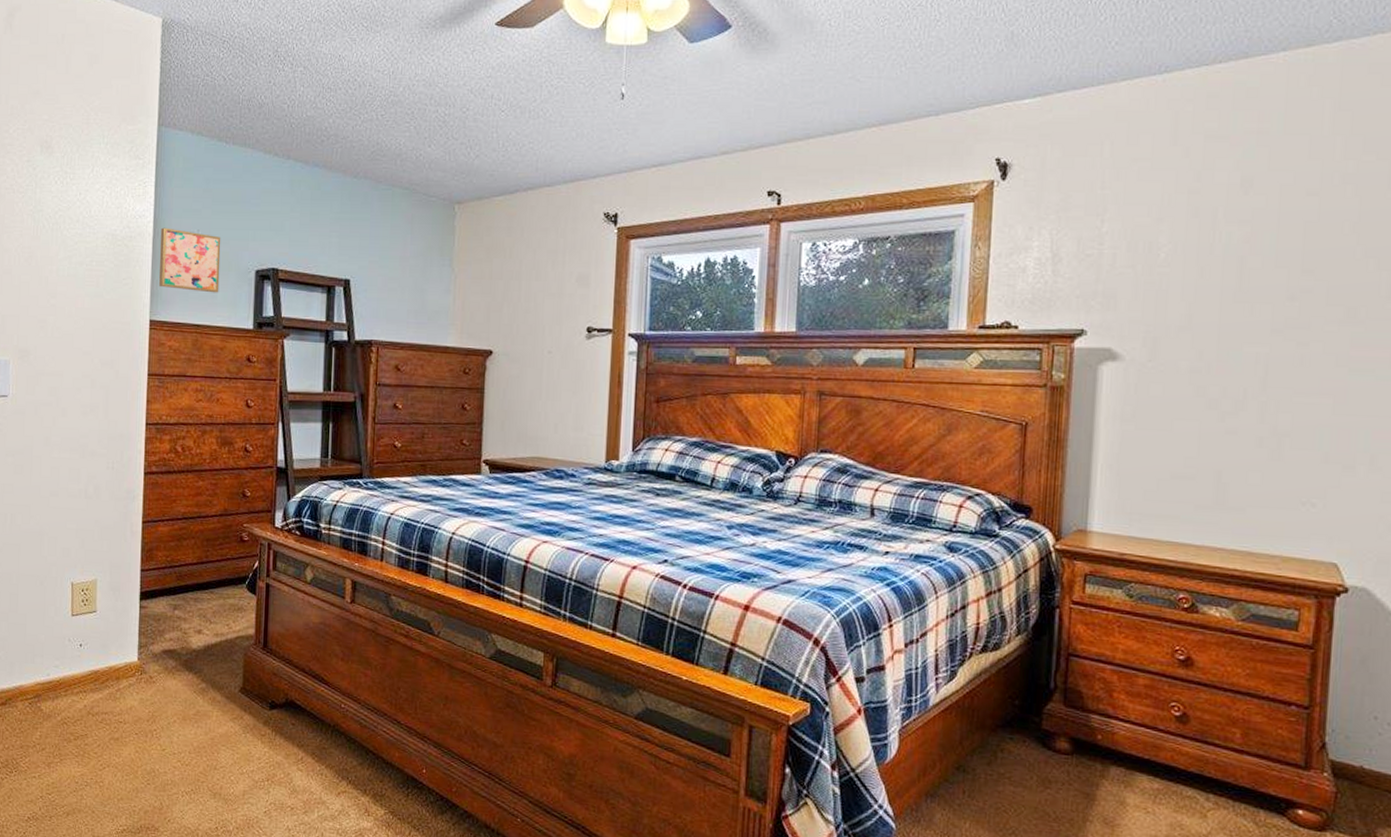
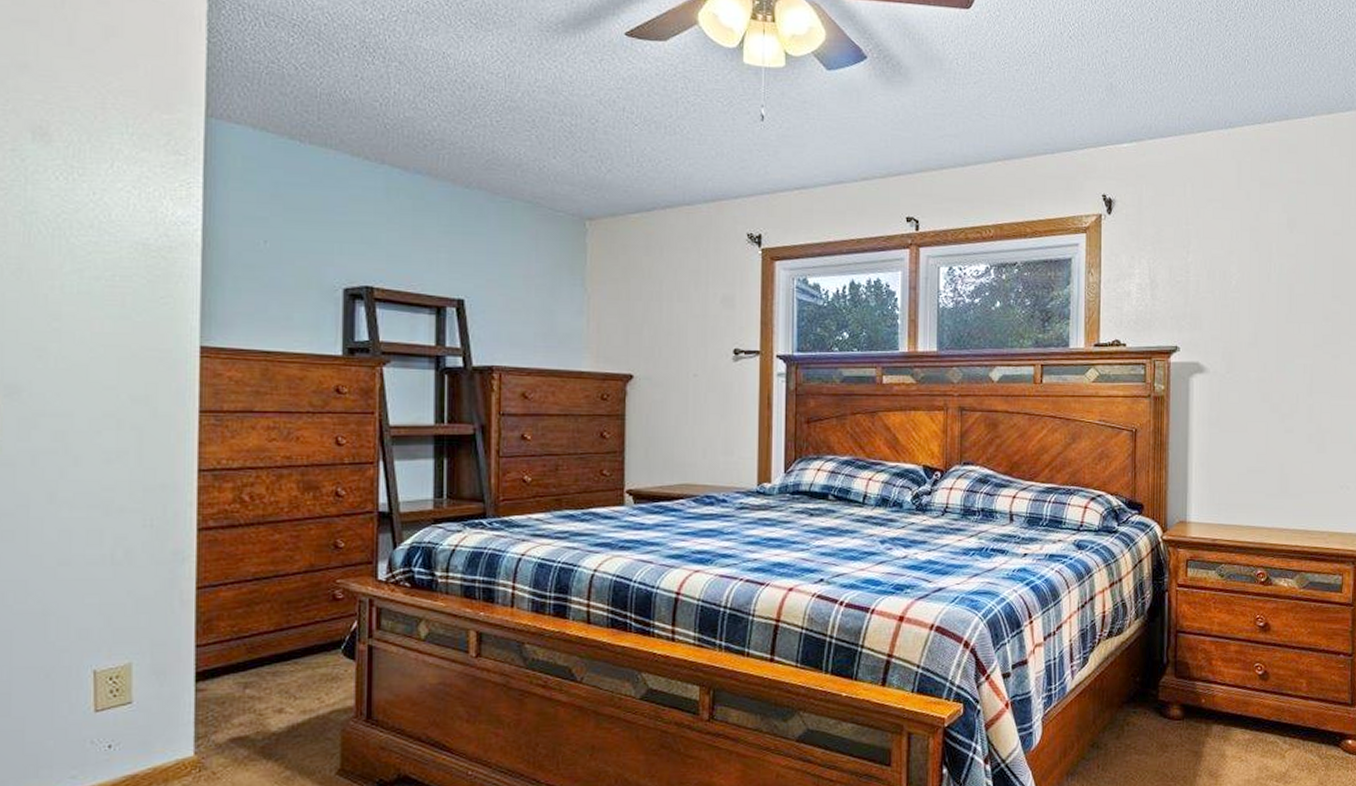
wall art: present [159,227,221,293] -> none [211,237,297,315]

